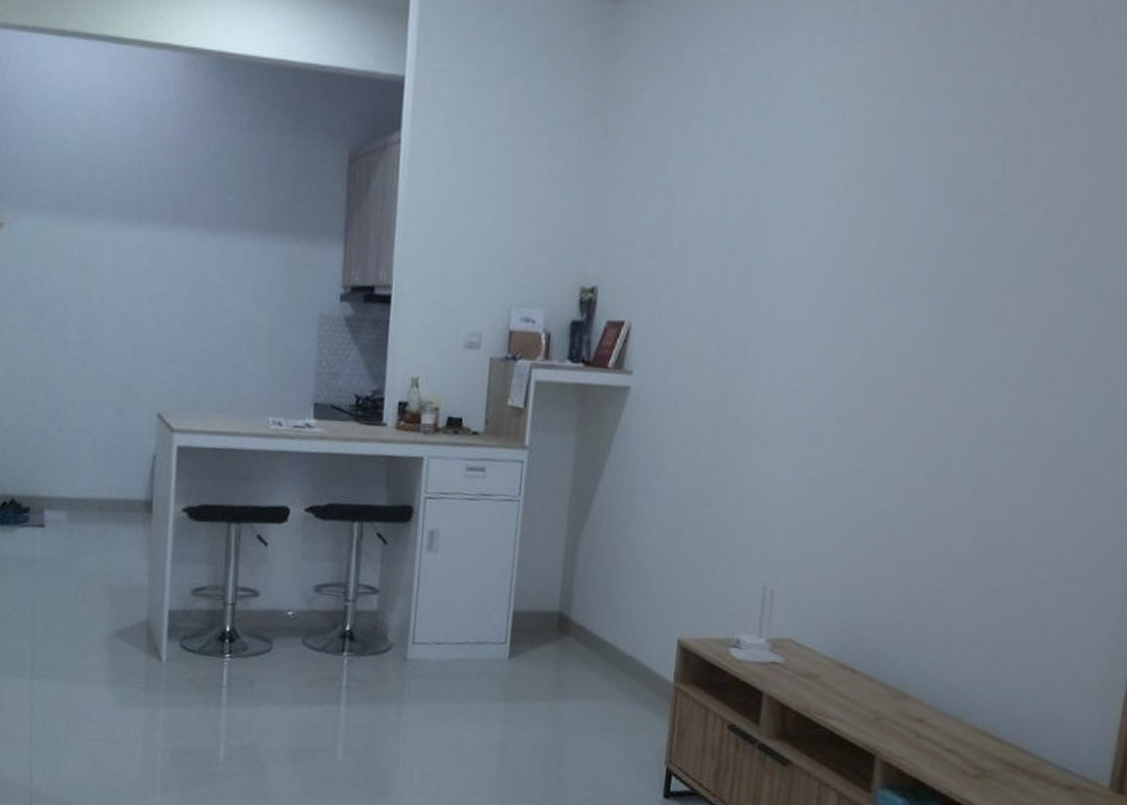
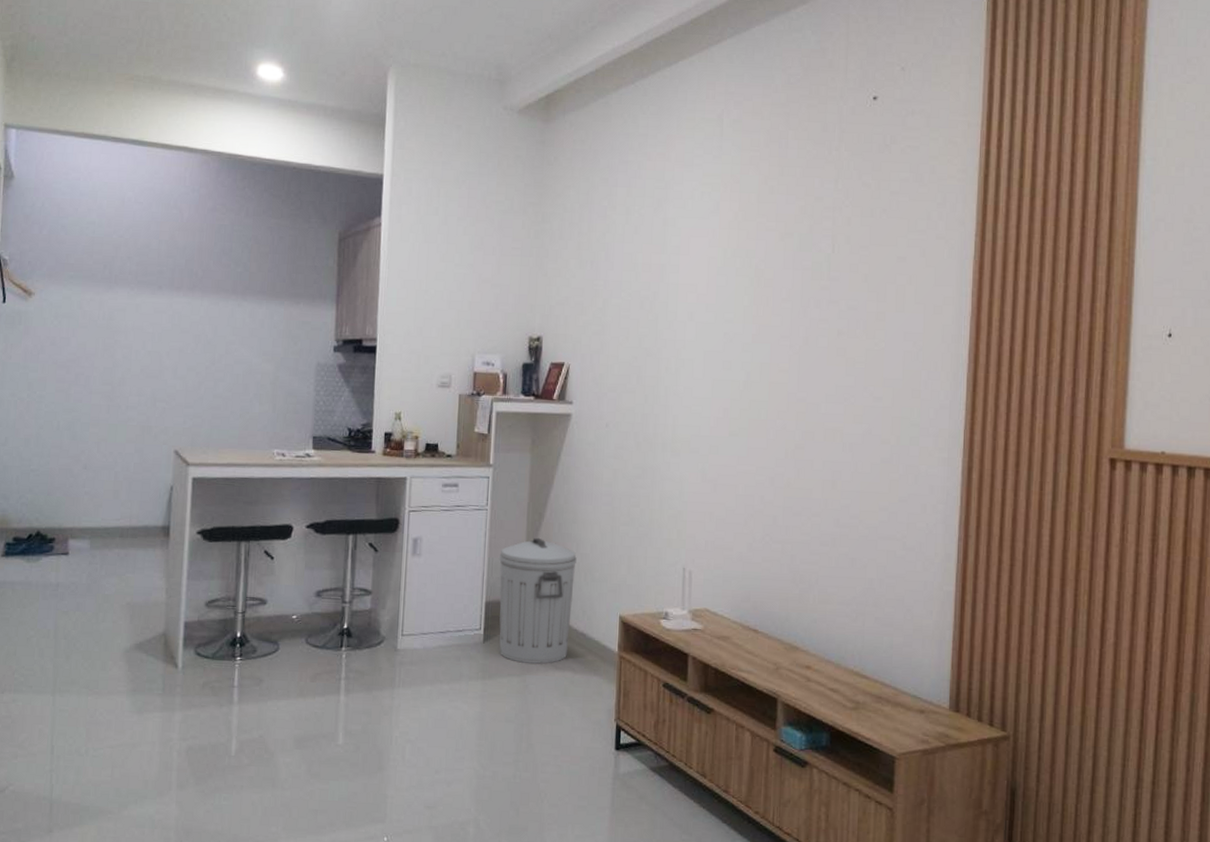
trash can: none [527,538,628,690] -> present [499,537,577,664]

